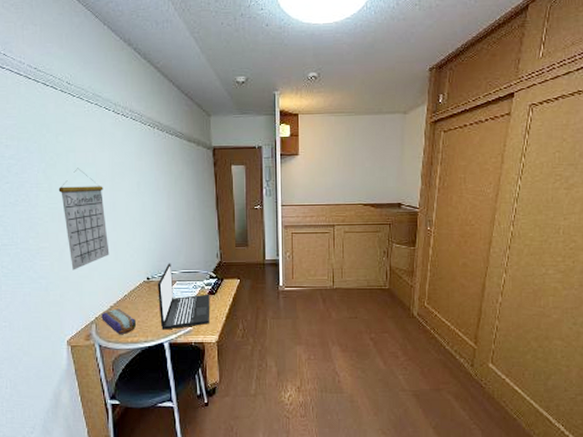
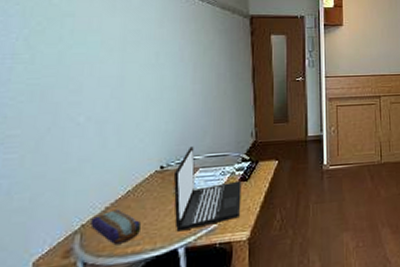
calendar: present [58,168,110,270] -> none [44,35,111,164]

